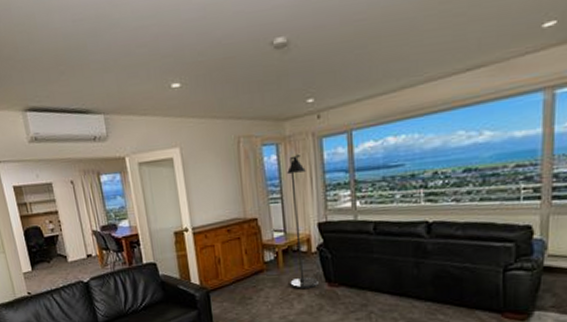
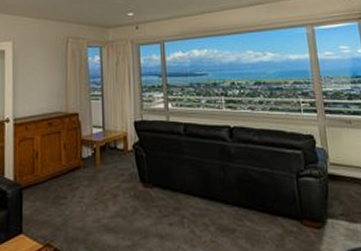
floor lamp: present [287,155,318,289] -> none [106,58,133,188]

